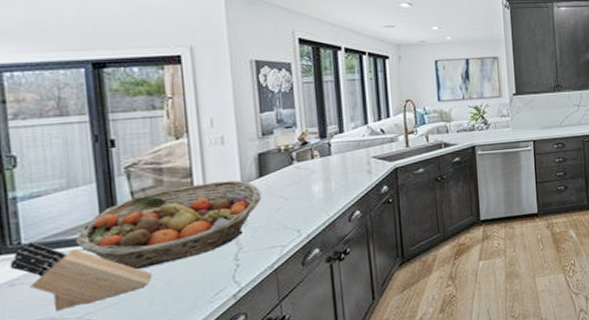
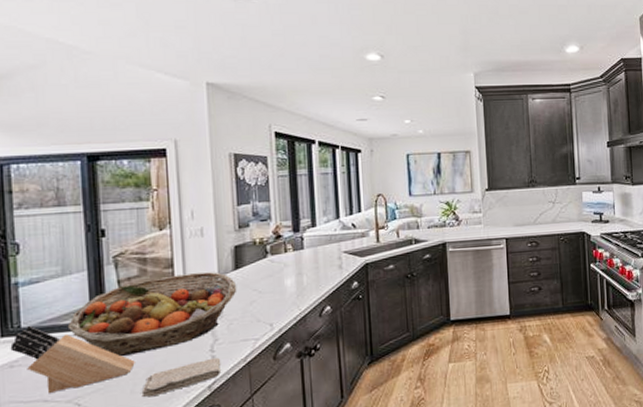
washcloth: none [160,265,247,310] -> present [141,357,221,398]

